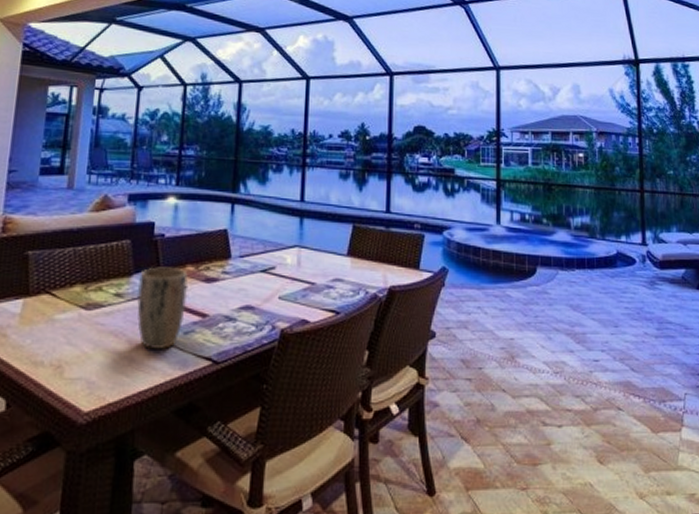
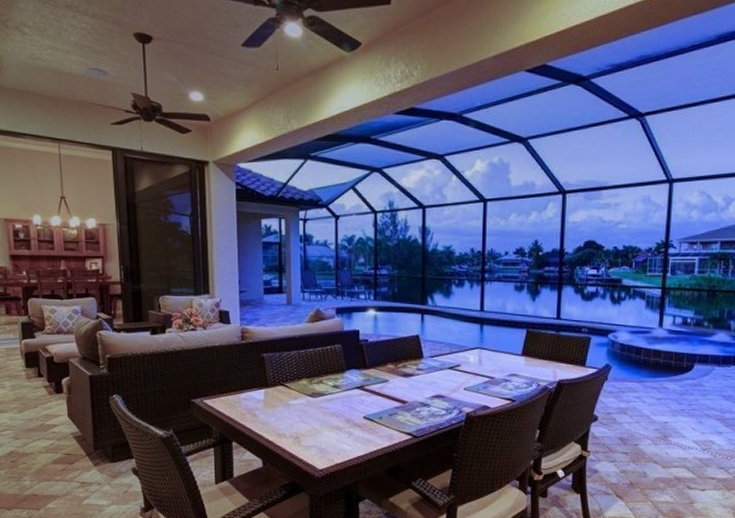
plant pot: present [136,267,188,350] -> none [351,365,390,427]

